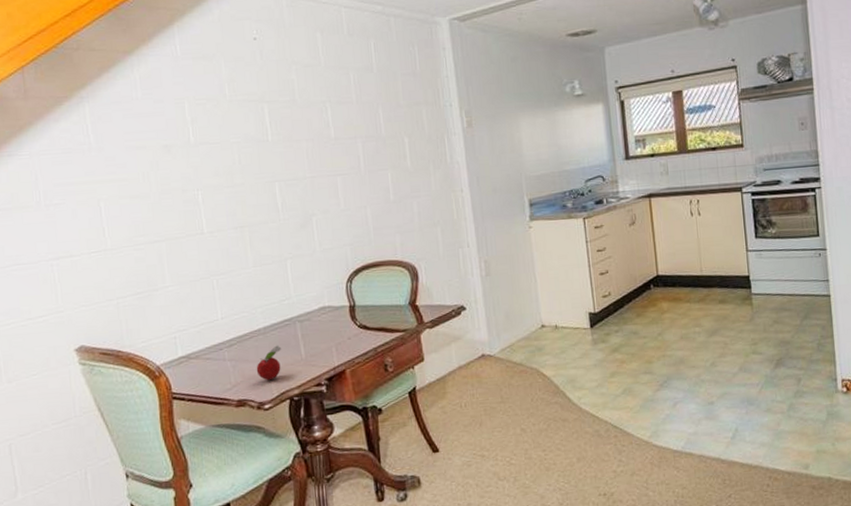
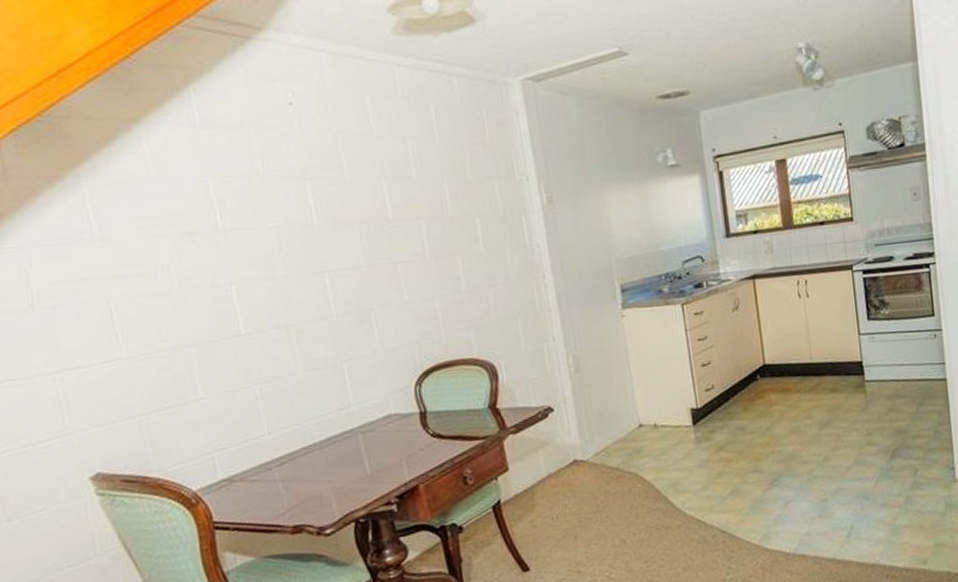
fruit: present [256,345,282,381] -> none [313,461,343,502]

